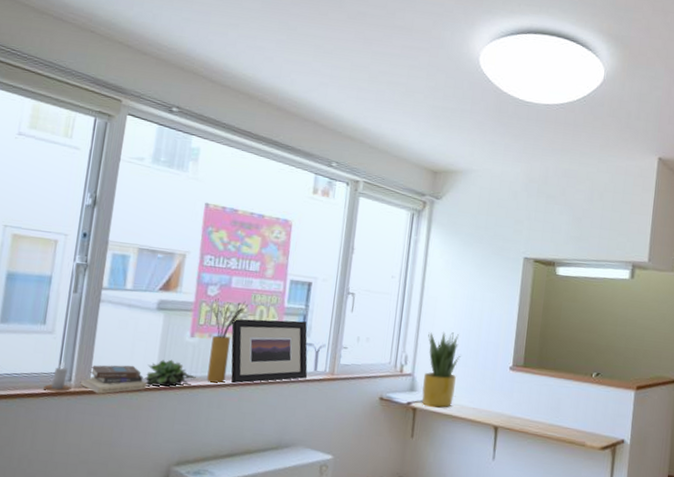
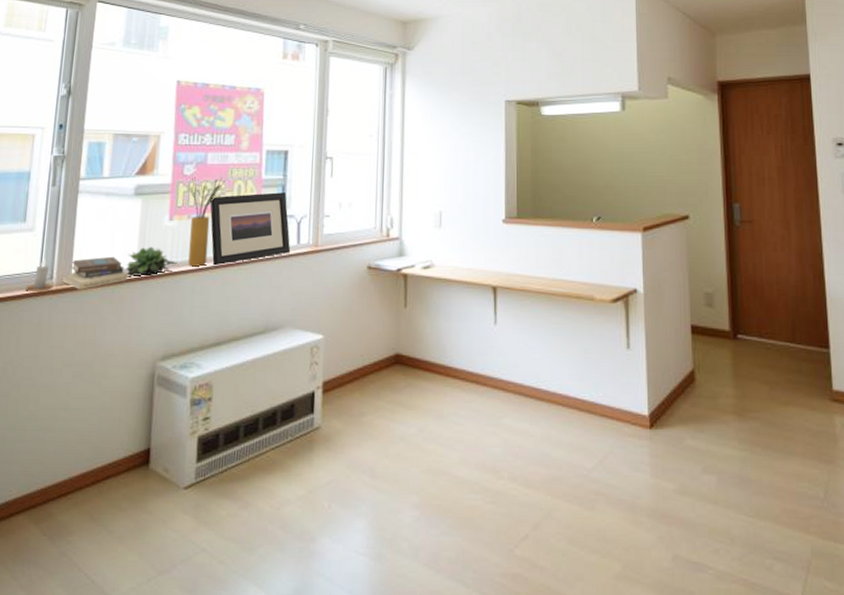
planter: present [421,332,461,408] -> none [412,188,449,272]

